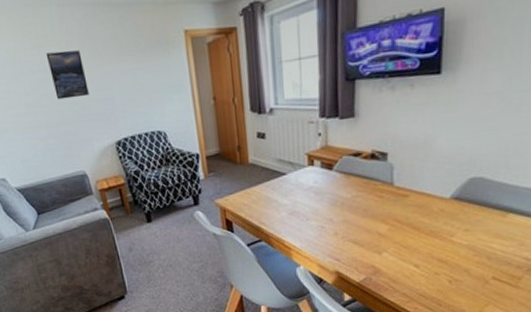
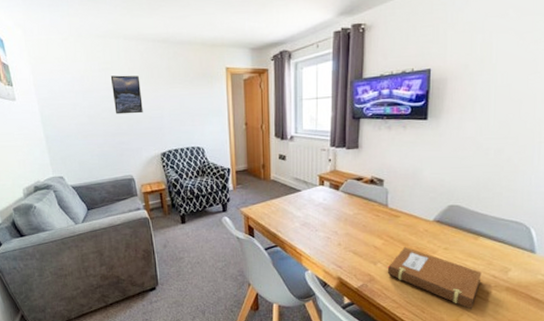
notebook: none [394,230,511,300] -> present [387,246,482,310]

